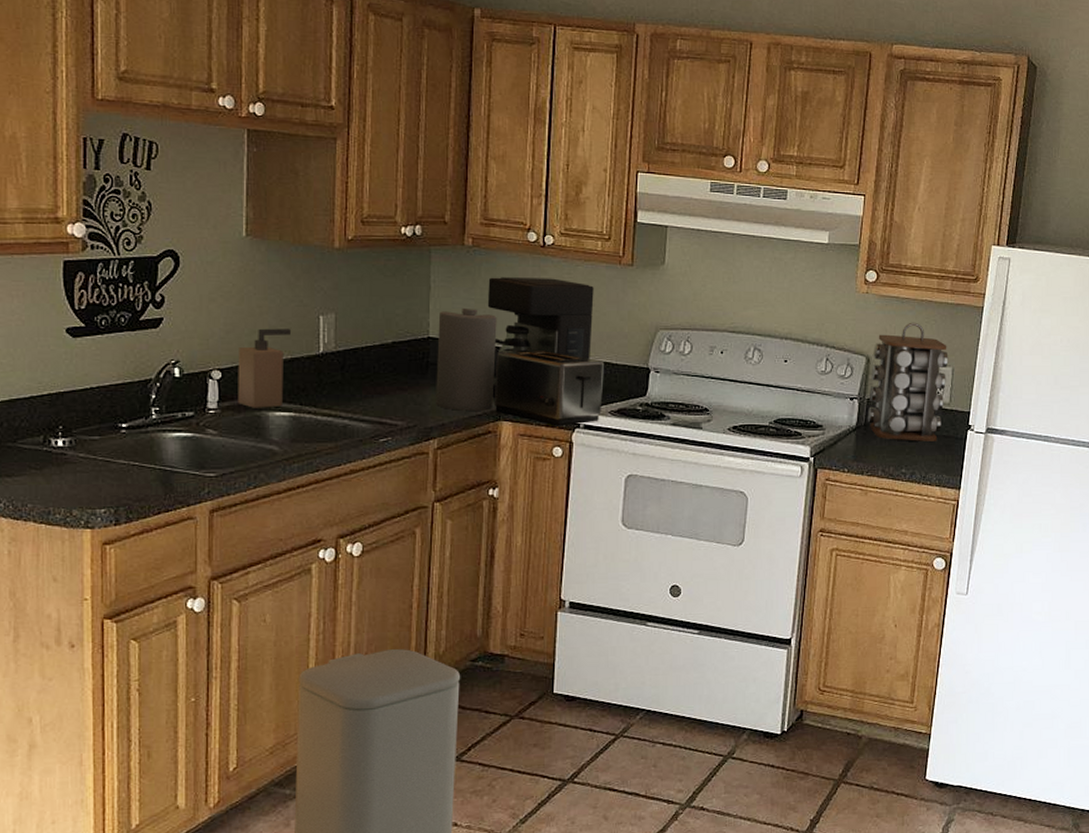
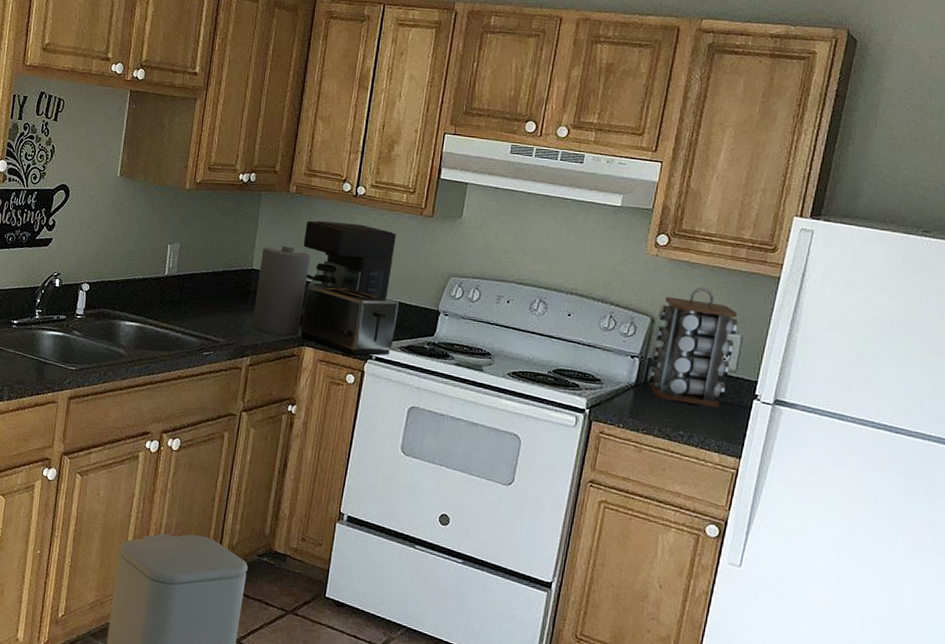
soap dispenser: present [238,328,292,408] -> none [99,252,146,318]

